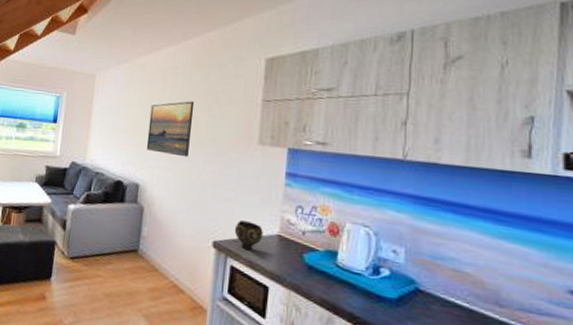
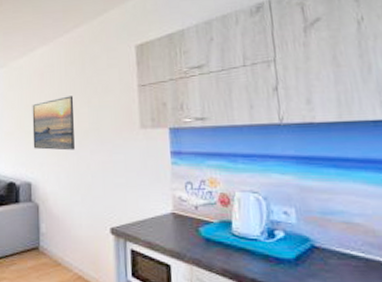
bowl: present [234,220,263,251] -> none [129,204,158,232]

